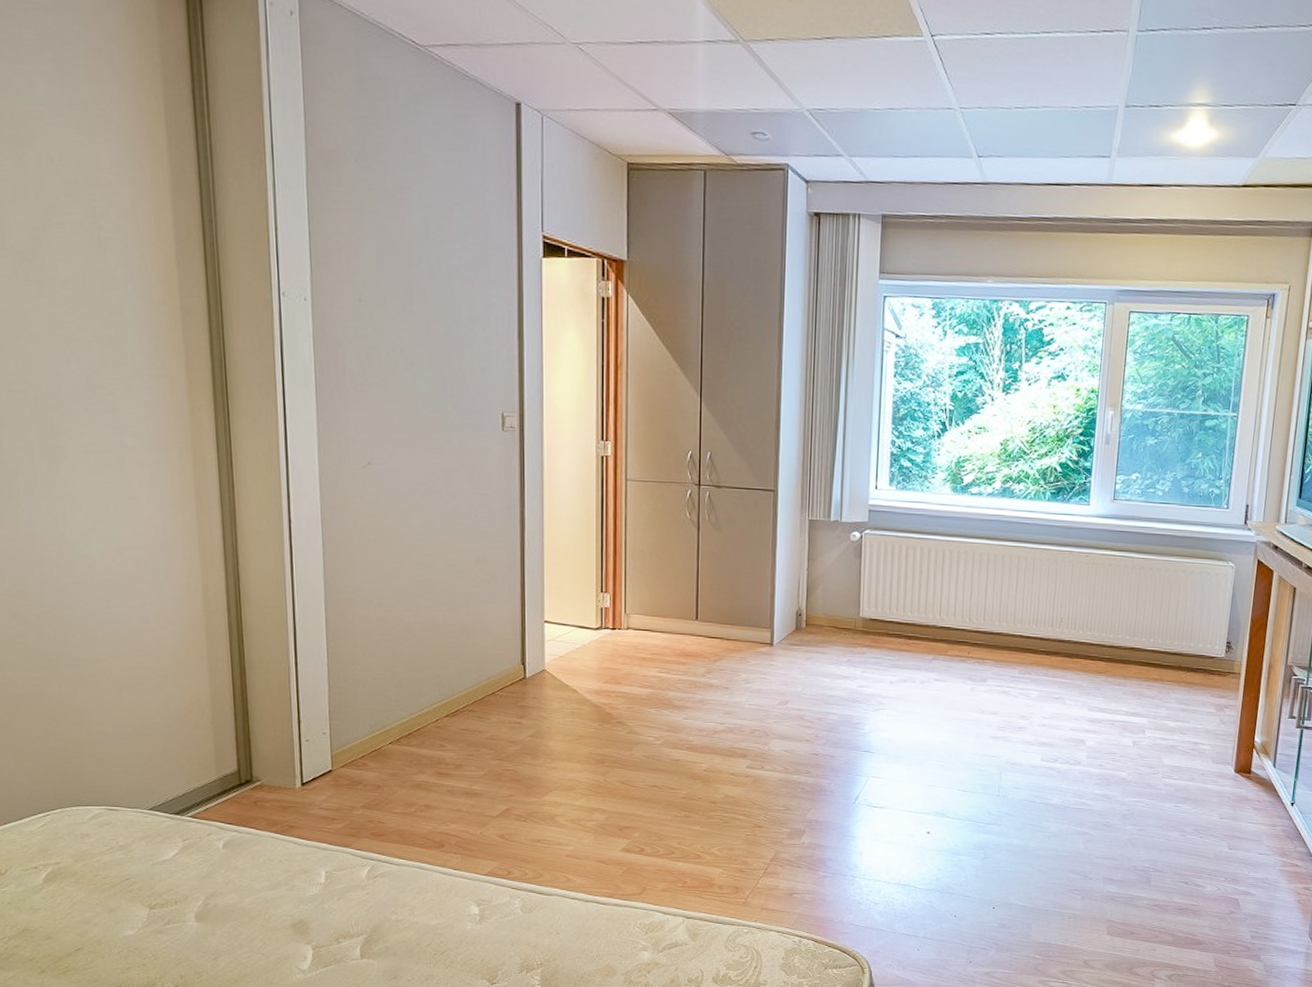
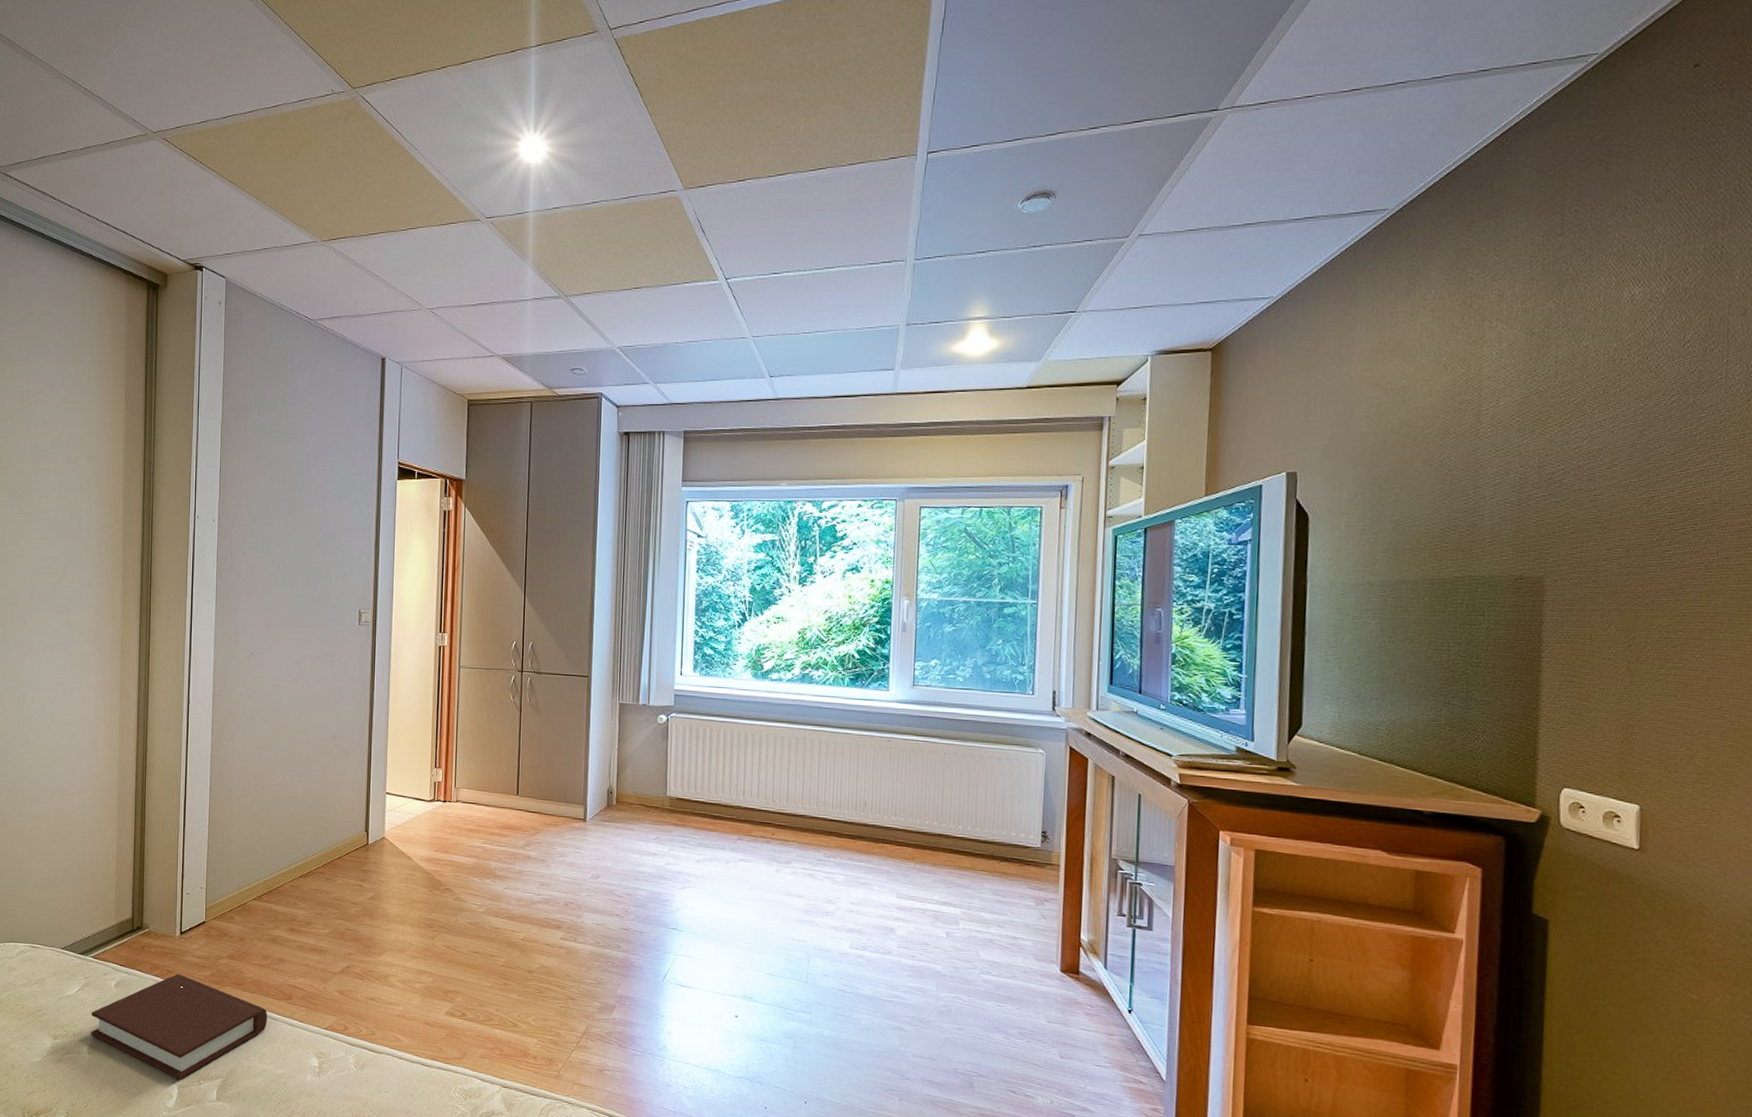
book: none [195,829,417,940] -> present [91,974,268,1080]

